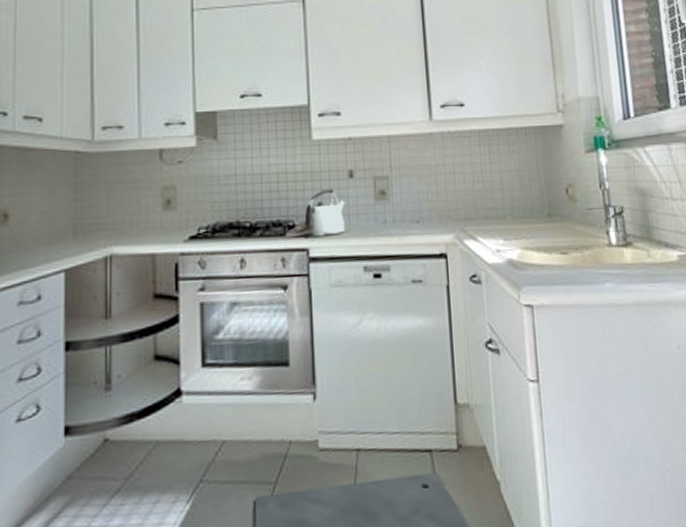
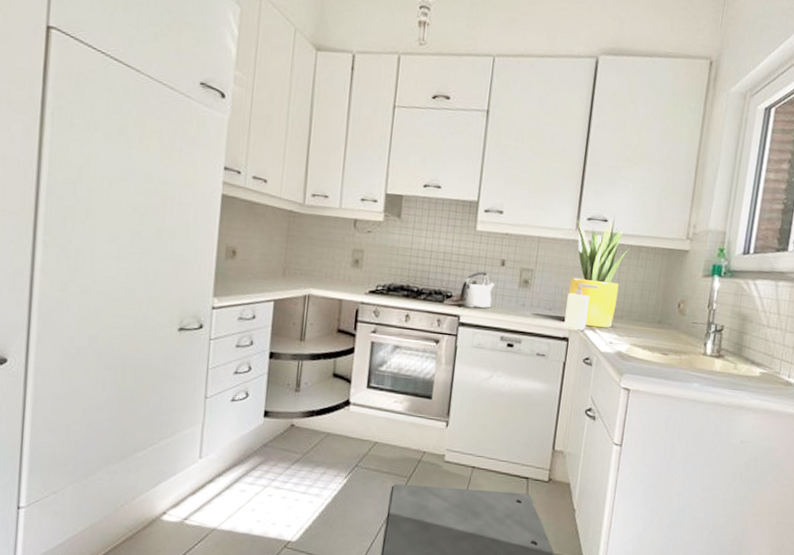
planter: none [426,99,496,235] -> present [568,216,630,328]
soap dispenser: none [435,182,470,243] -> present [563,283,599,331]

